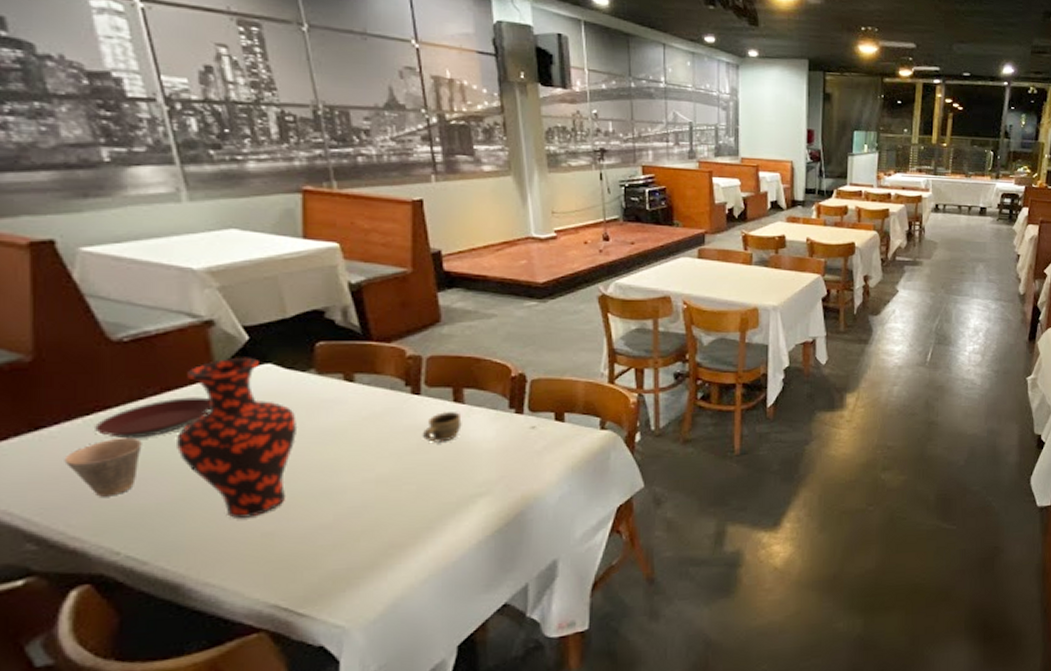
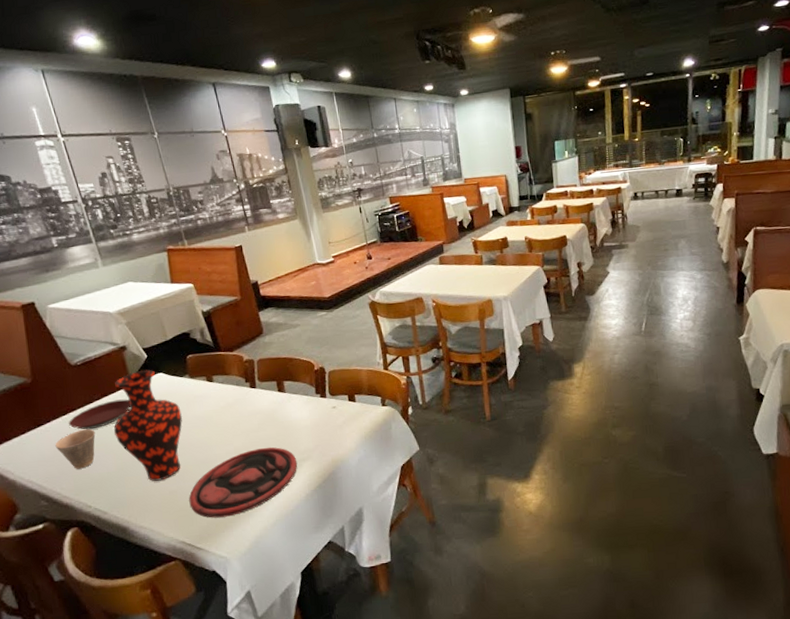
plate: none [293,475,471,572] -> present [189,447,298,518]
cup: present [422,412,462,443] -> none [260,399,286,423]

